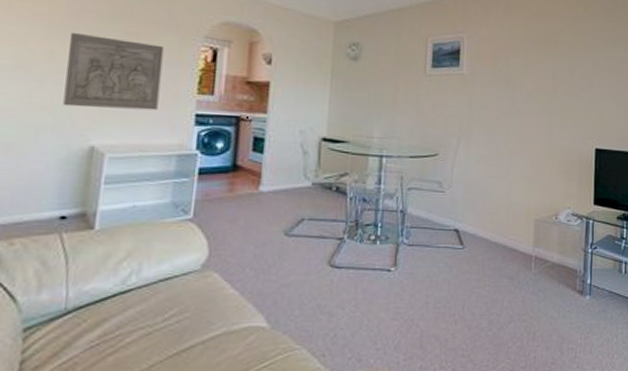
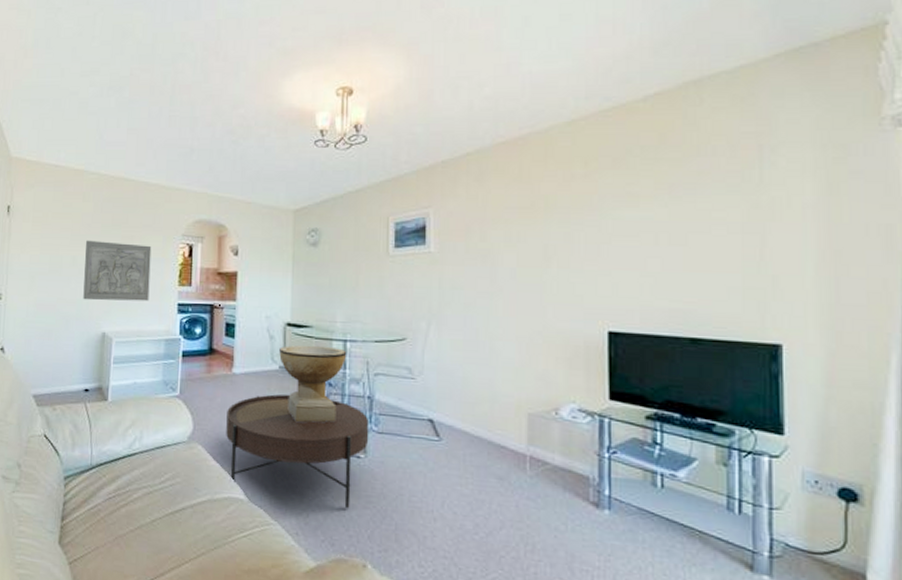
coffee table: none [248,211,400,323] -> present [226,394,368,509]
decorative bowl: none [312,160,383,241] -> present [279,345,347,423]

